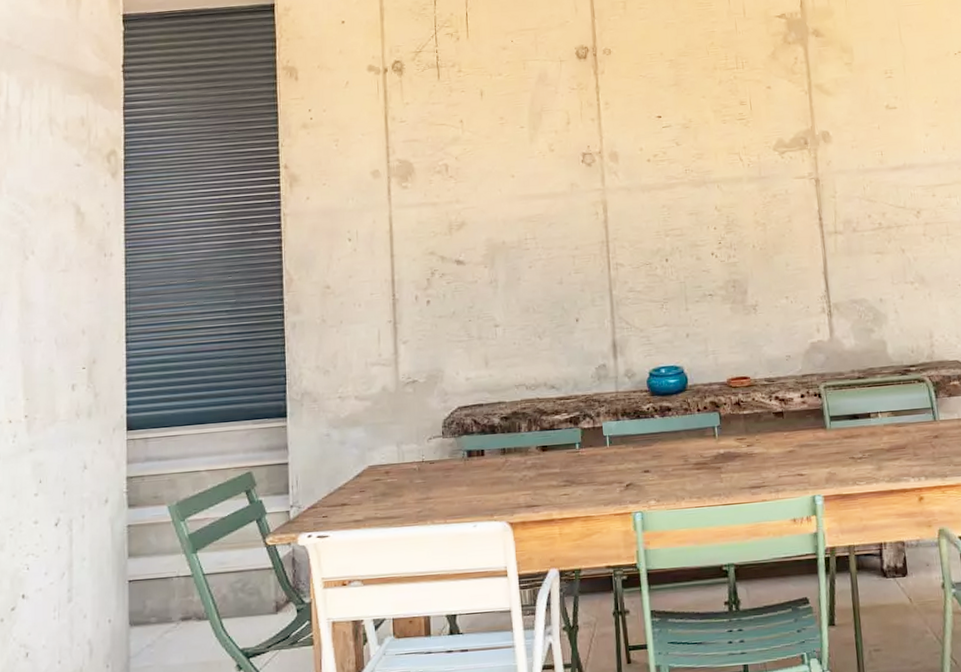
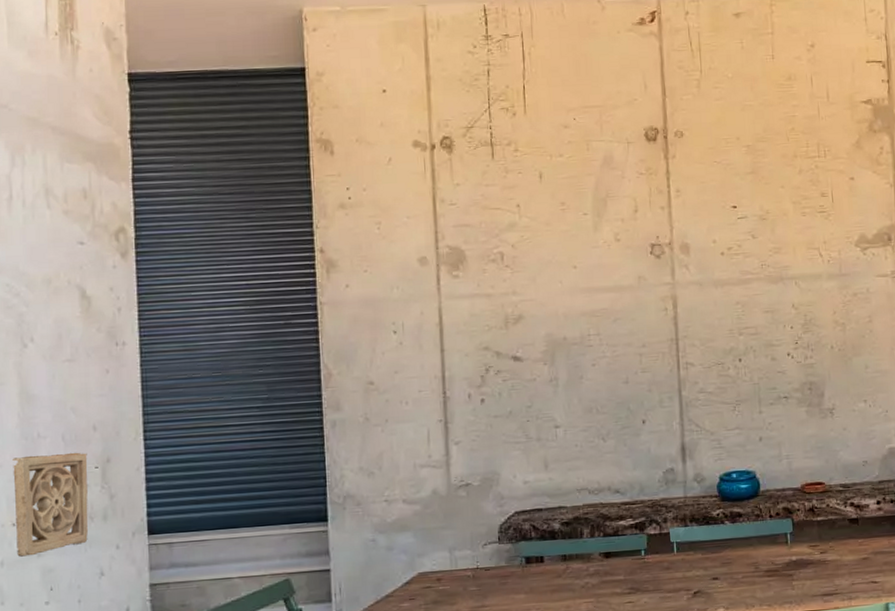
wall ornament: none [11,354,76,452] -> present [13,452,88,557]

